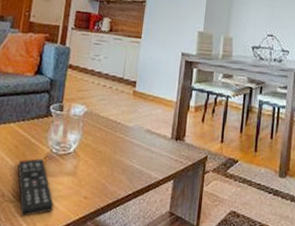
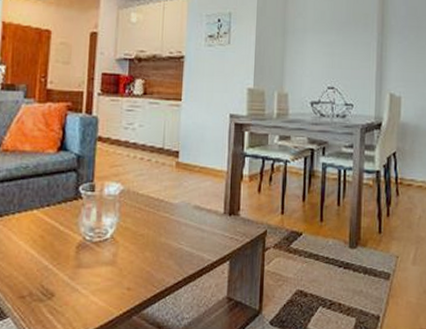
remote control: present [18,158,54,217] -> none [46,247,93,317]

